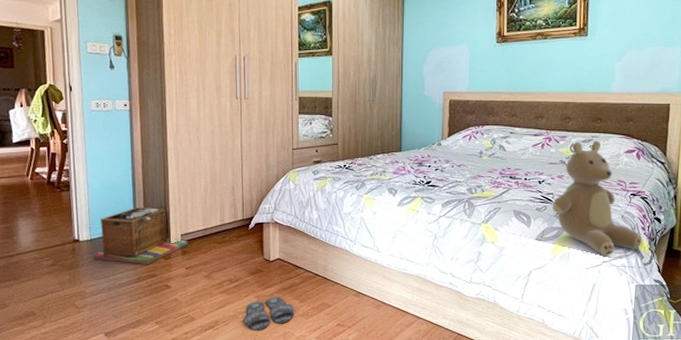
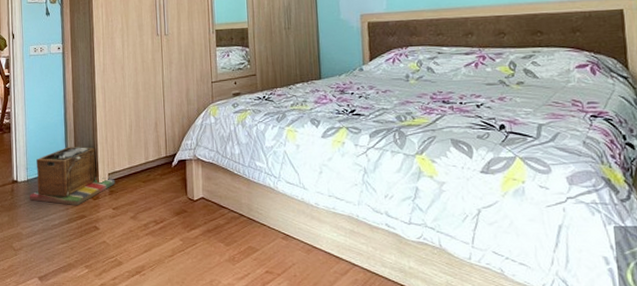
slippers: present [243,297,294,331] -> none [169,239,220,277]
teddy bear: present [552,140,643,256] -> none [495,55,615,191]

